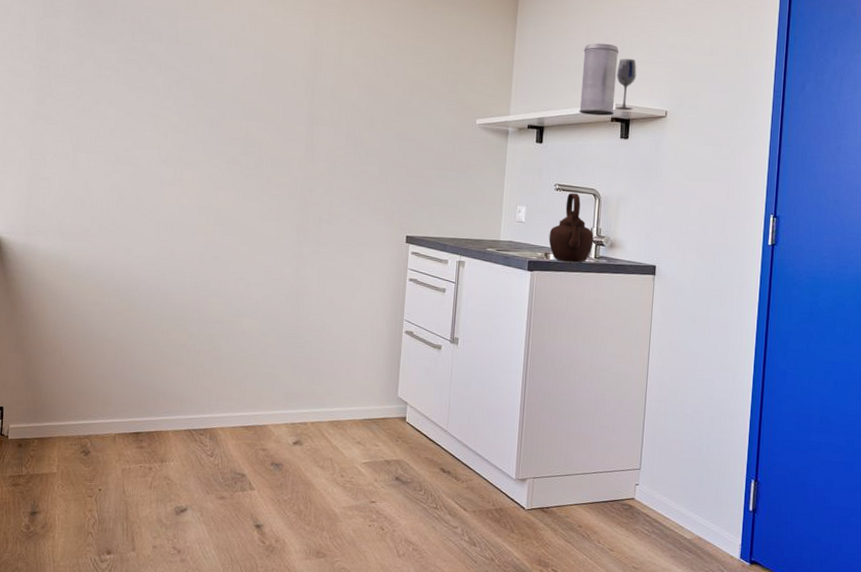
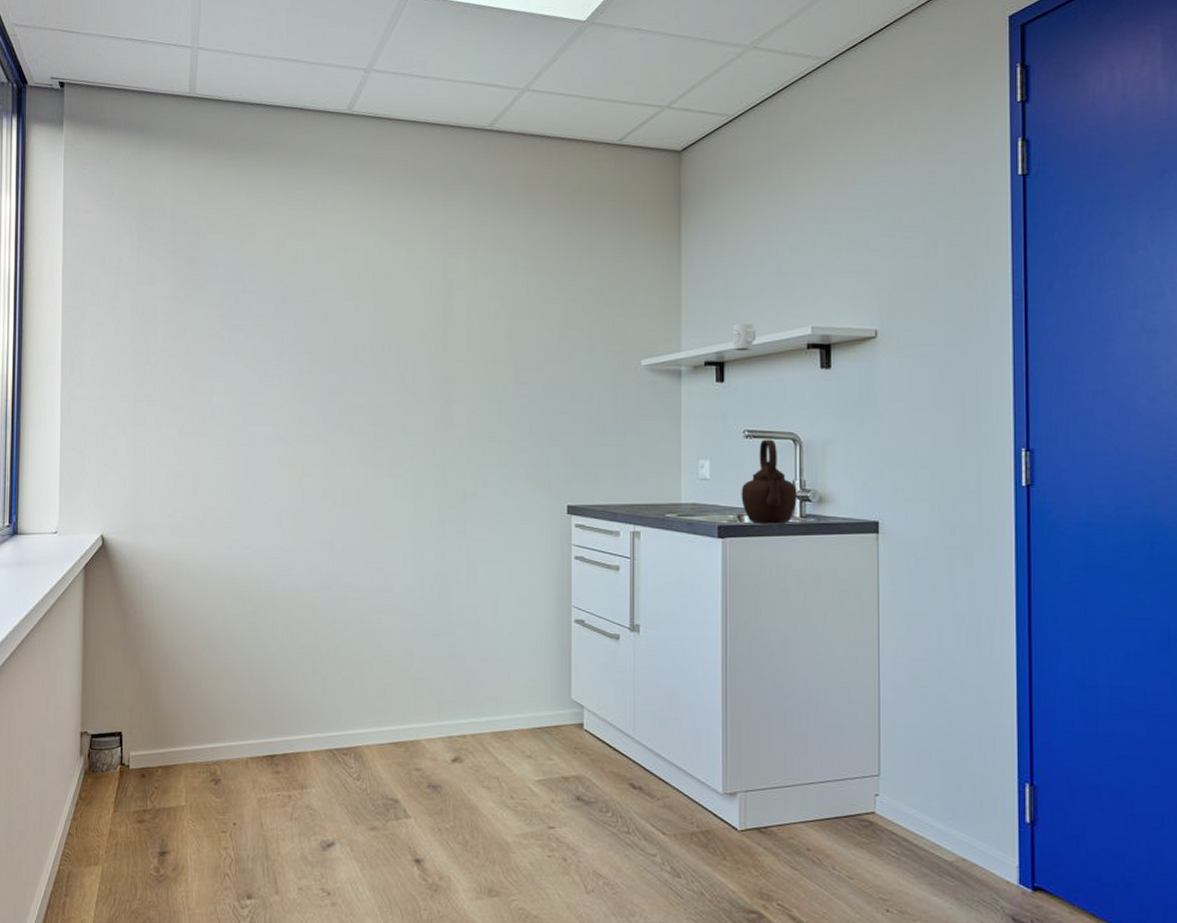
mug: none [551,95,572,120] -> present [732,323,757,351]
canister: present [579,43,619,116] -> none [766,254,811,343]
wine glass: present [614,58,637,111] -> none [809,270,835,334]

